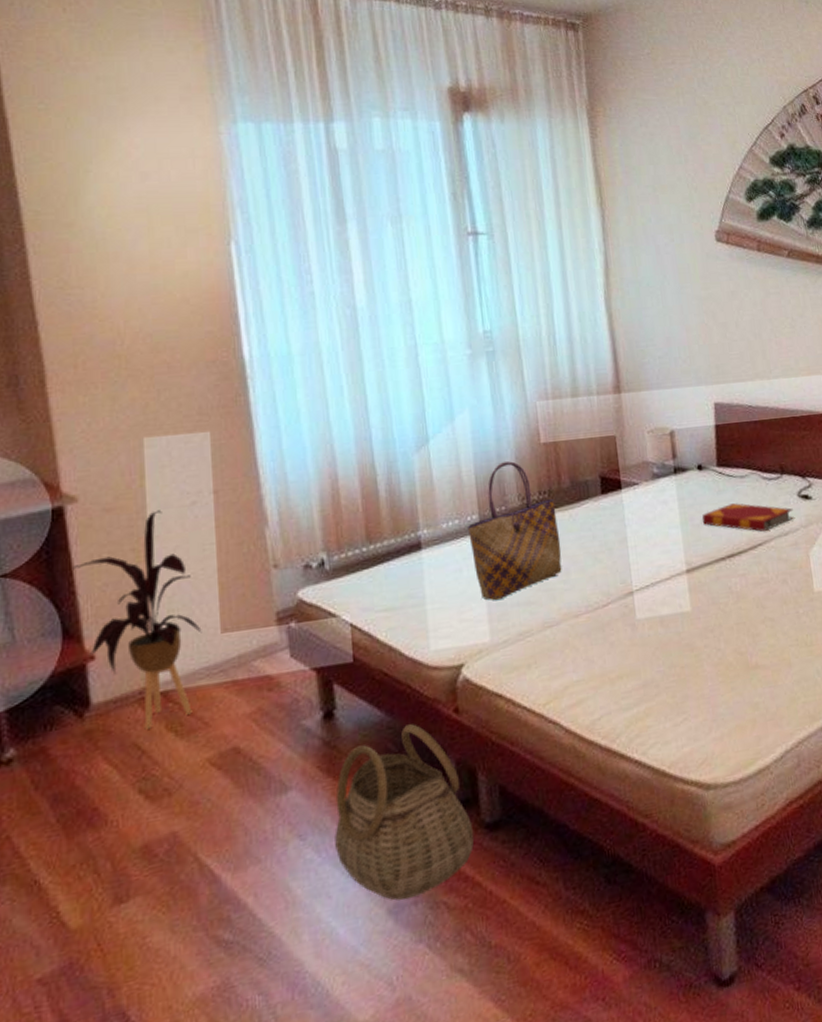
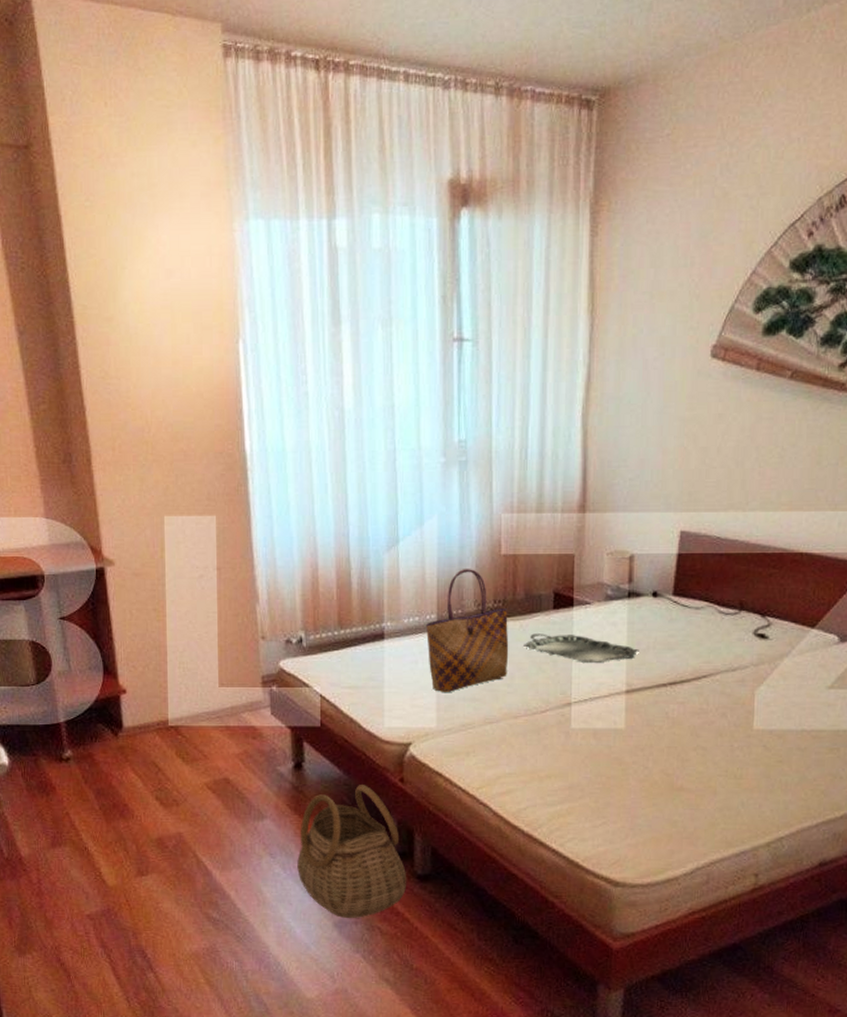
house plant: present [73,510,202,729] -> none [111,579,204,753]
serving tray: none [575,518,693,547] -> present [524,633,639,662]
hardback book: present [701,503,793,532] -> none [649,633,746,664]

